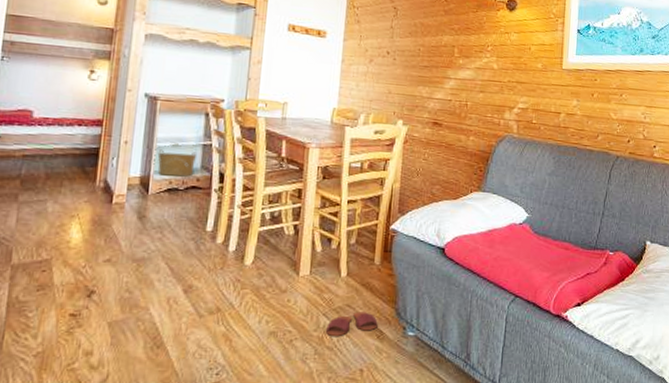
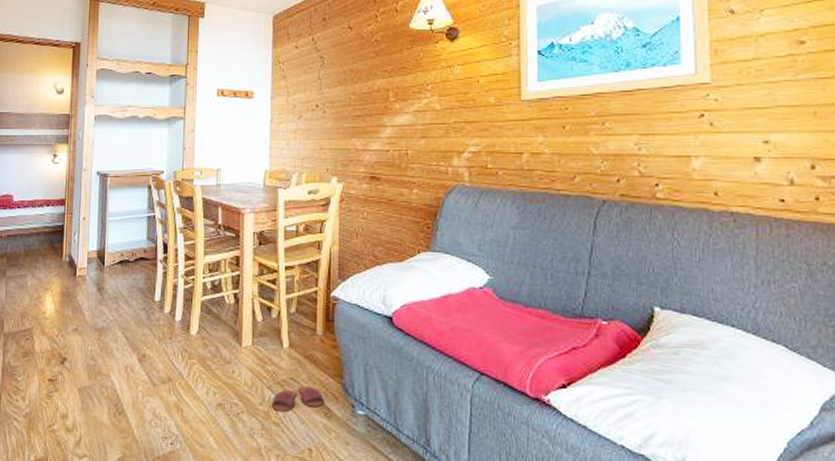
basket: present [157,149,196,177] -> none [110,223,142,249]

